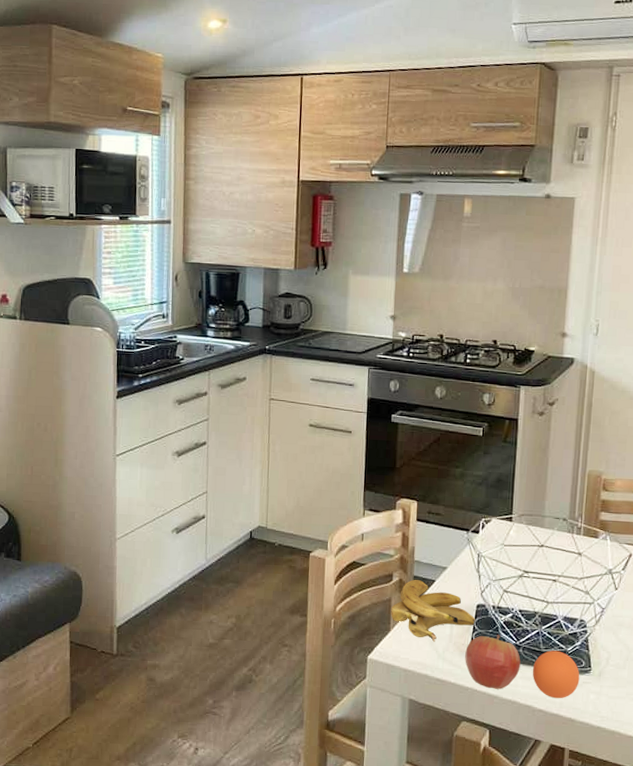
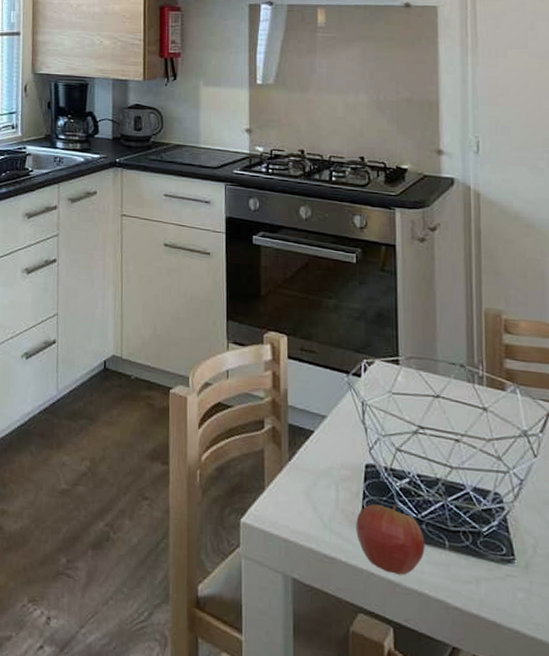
banana: present [391,580,475,642] -> none [265,428,365,508]
mandarin orange: present [532,650,580,699] -> none [440,529,502,595]

